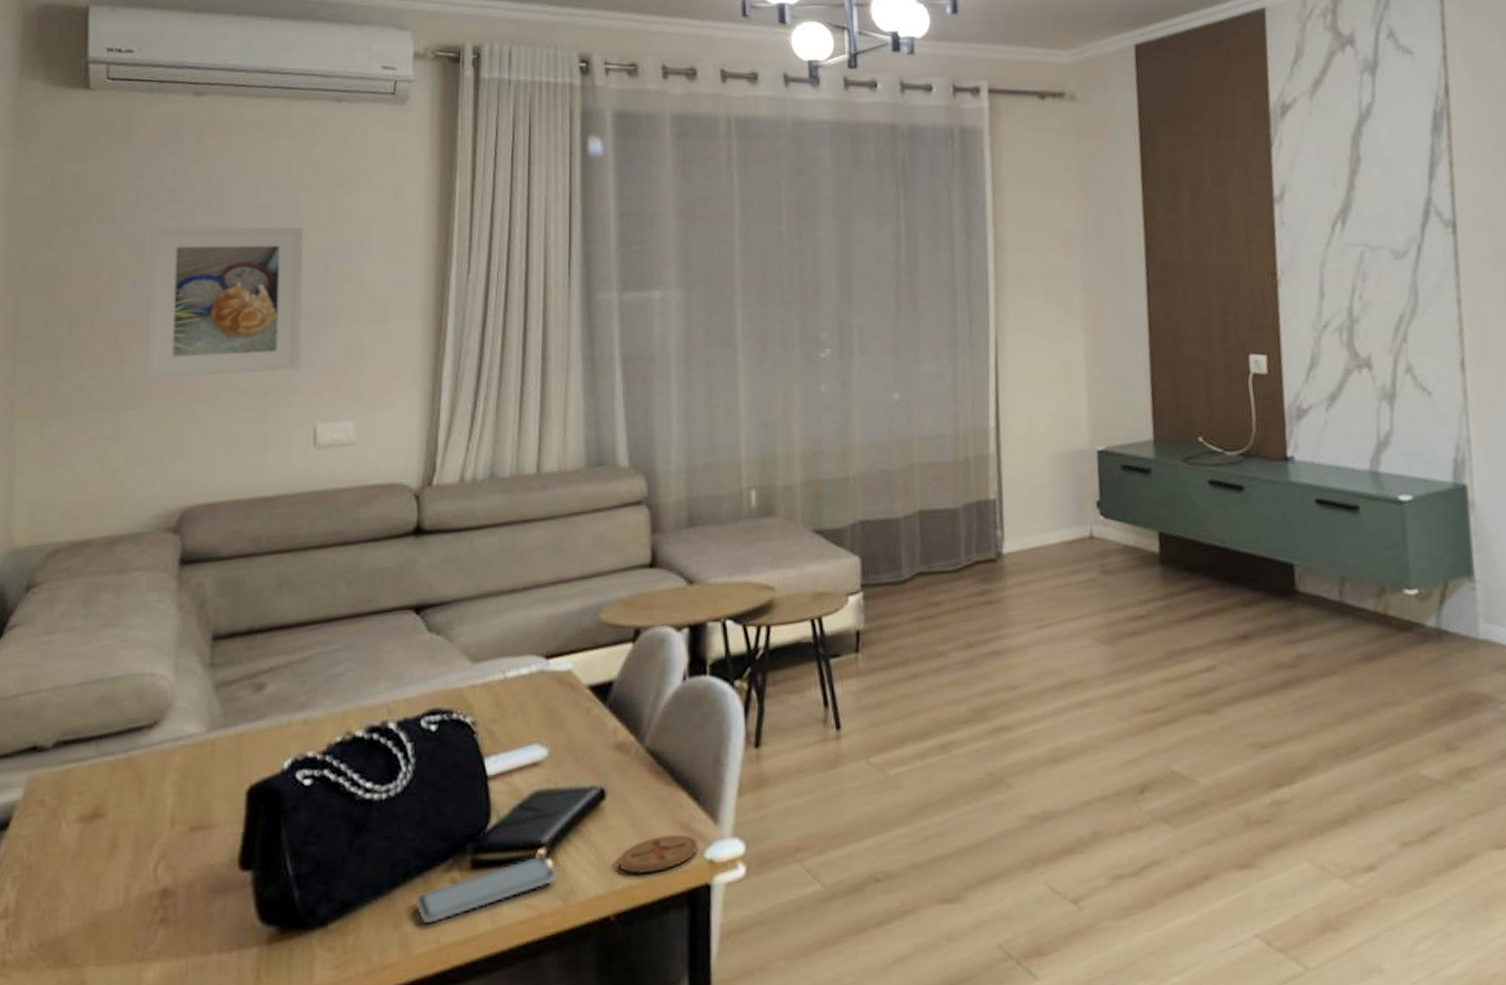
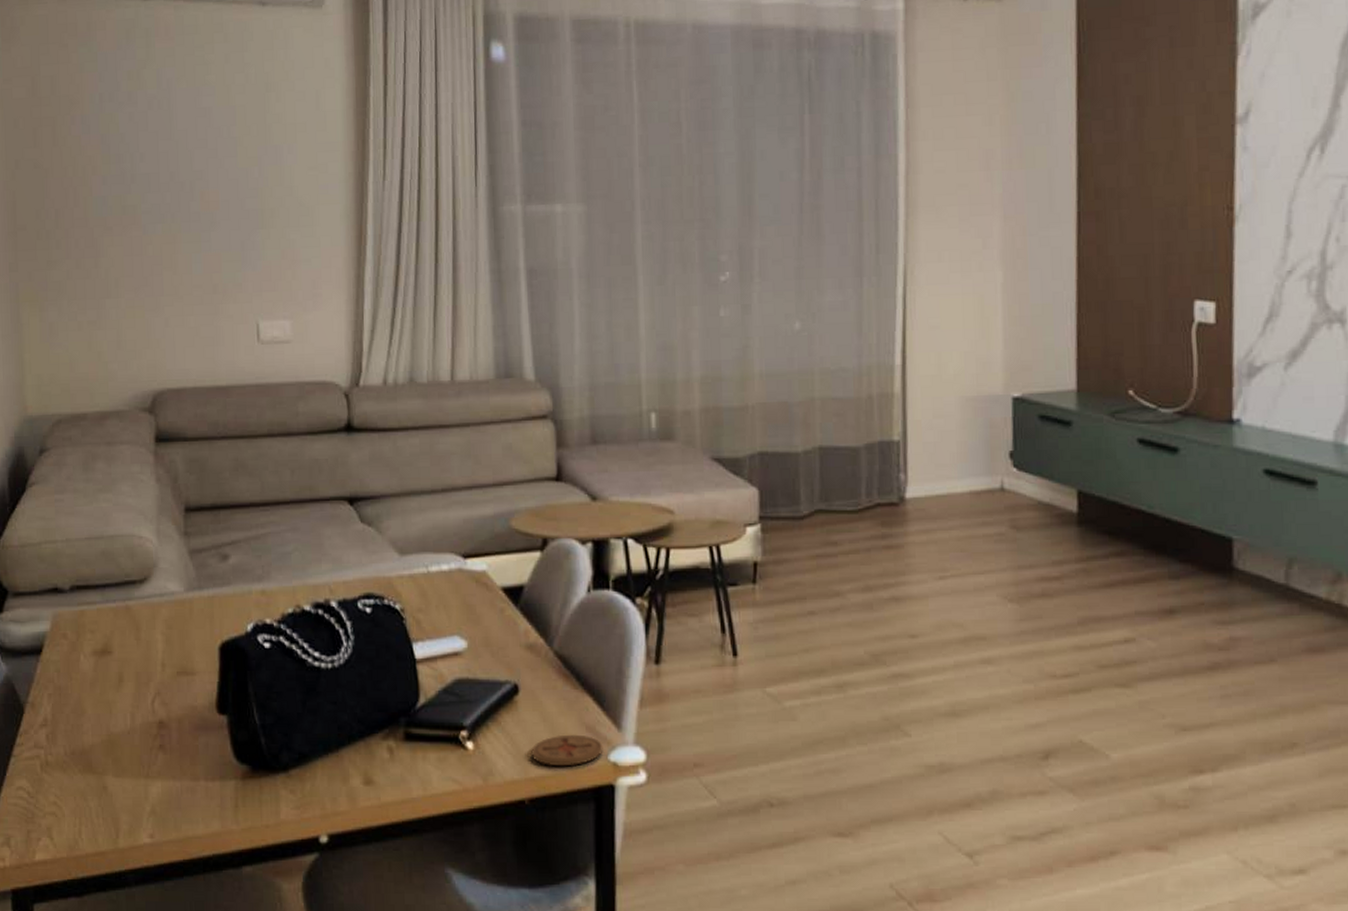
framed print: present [145,226,304,378] -> none [113,128,243,271]
smartphone: present [415,855,557,923] -> none [359,737,478,783]

